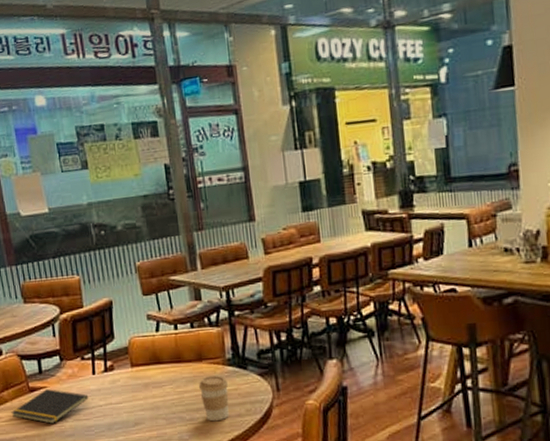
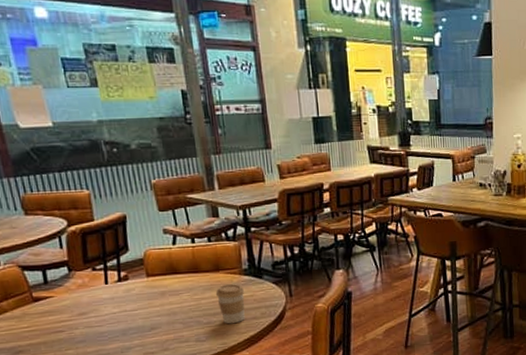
notepad: present [11,389,89,424] -> none [12,298,101,332]

